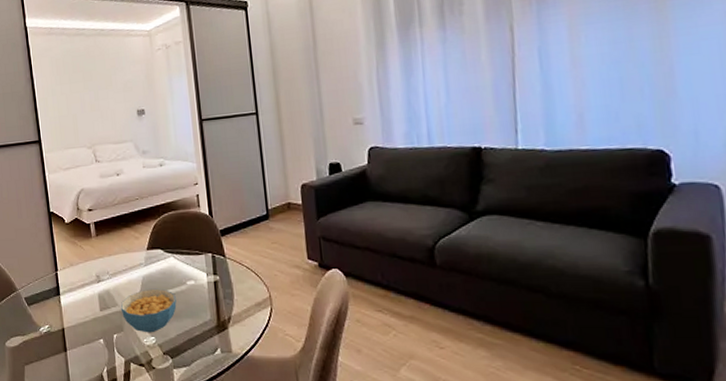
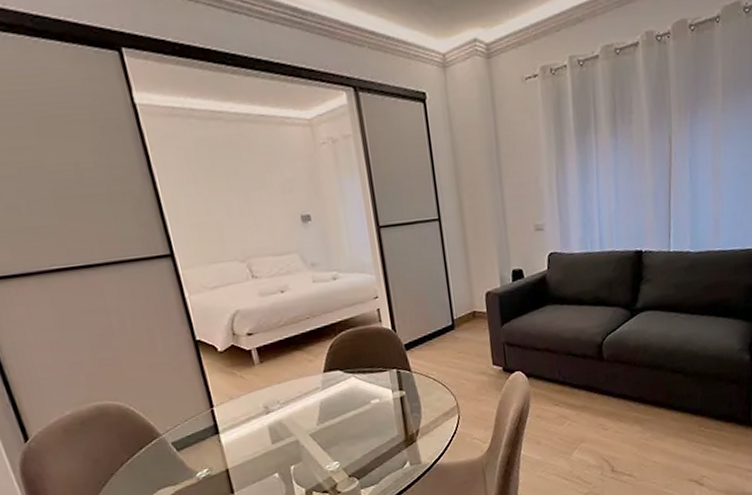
cereal bowl: present [120,288,177,333] -> none [296,411,361,459]

